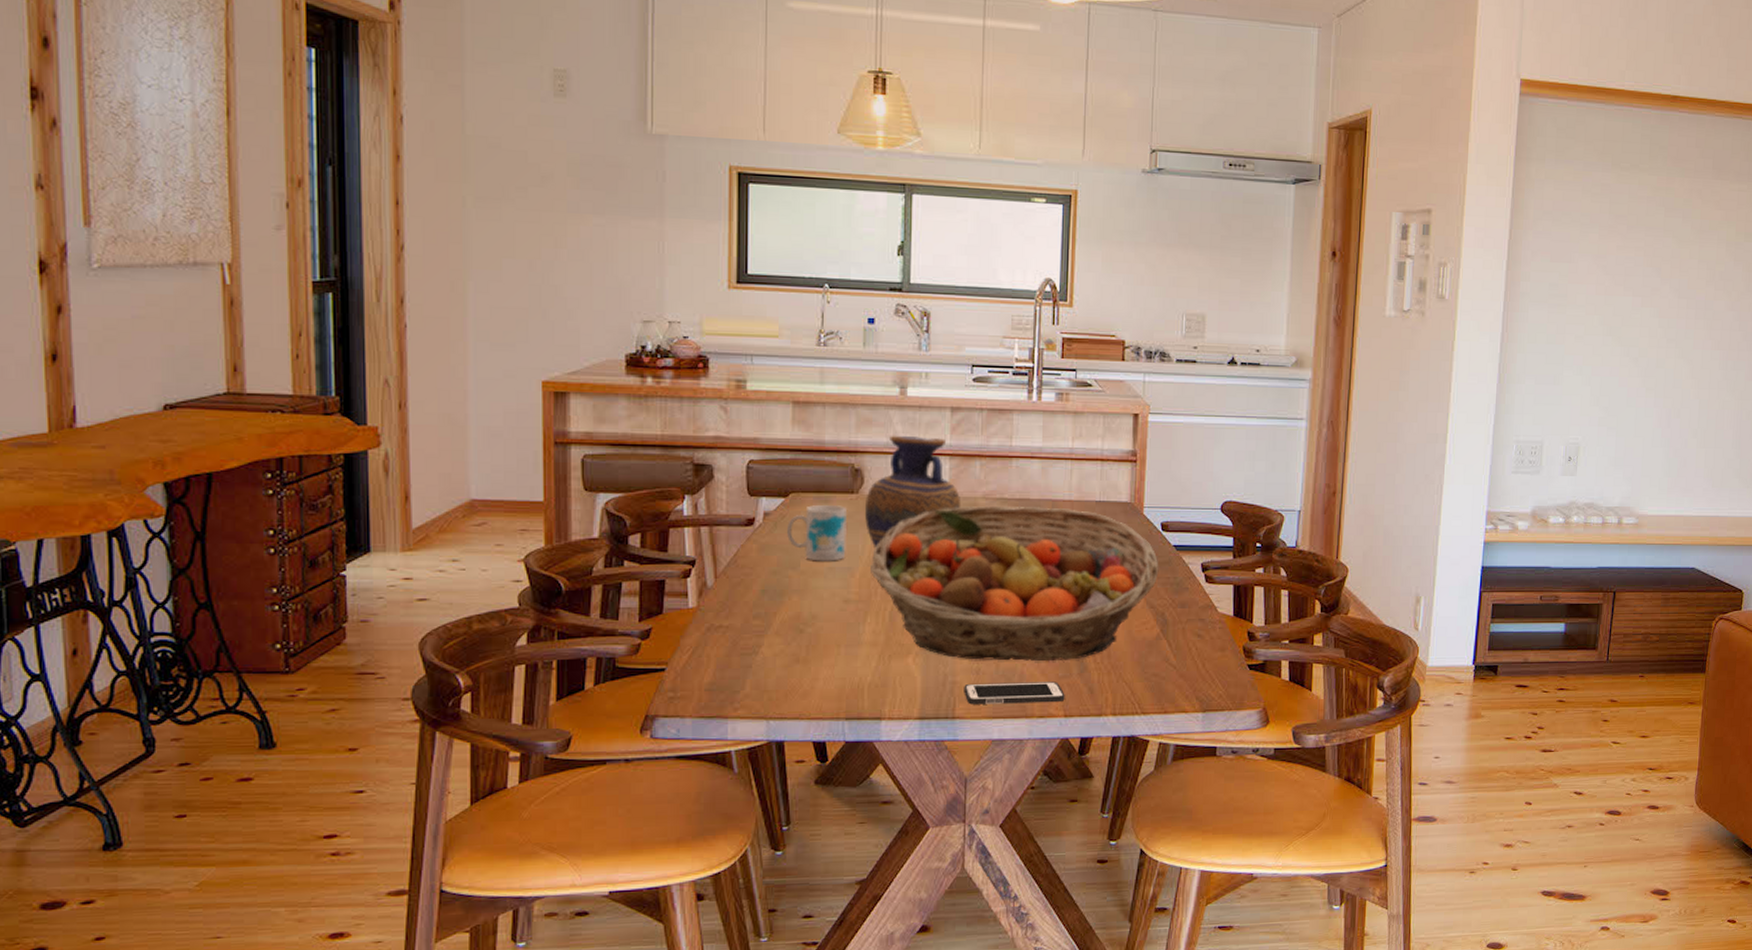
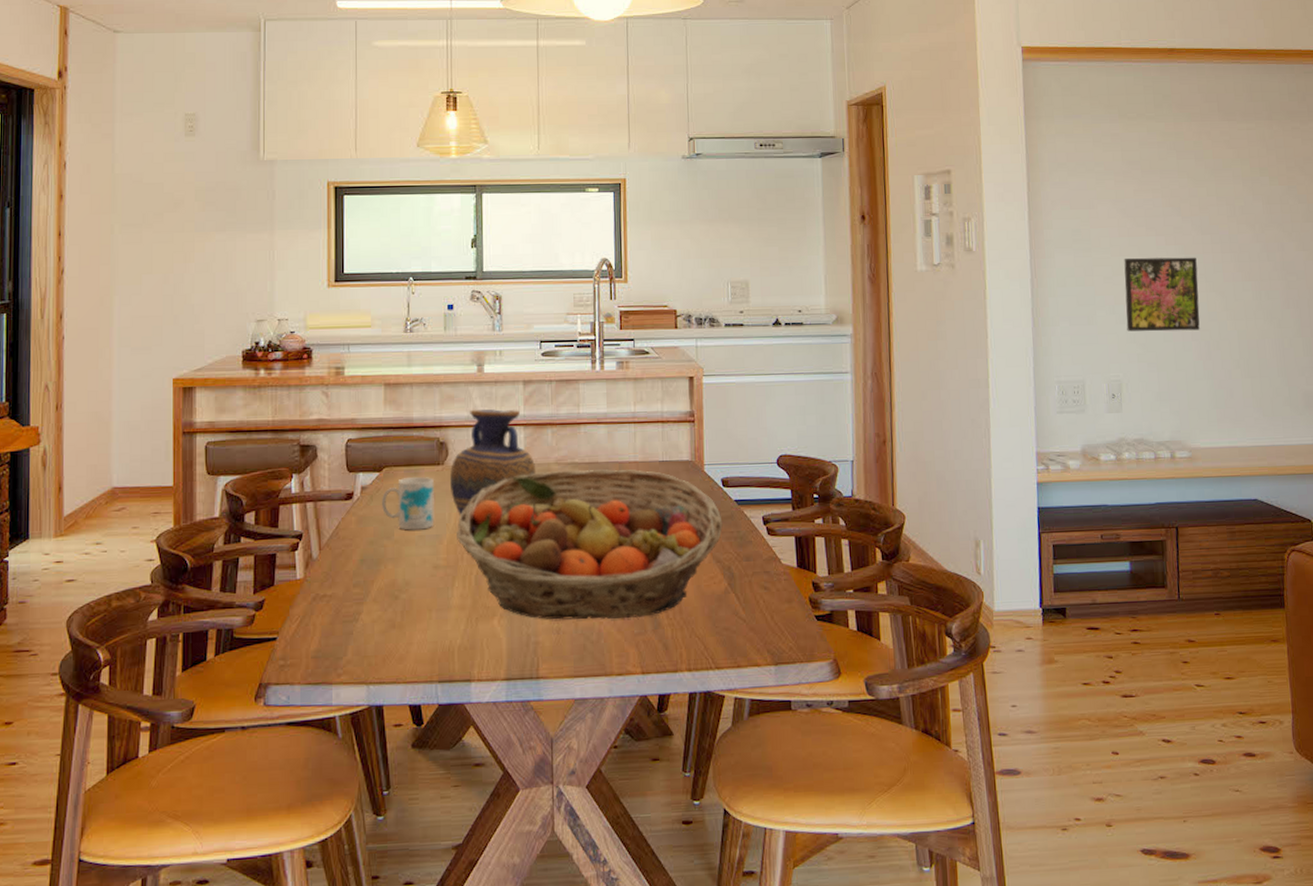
cell phone: present [964,681,1065,705] -> none [546,639,642,664]
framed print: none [1591,318,1670,397] -> present [1124,257,1200,332]

